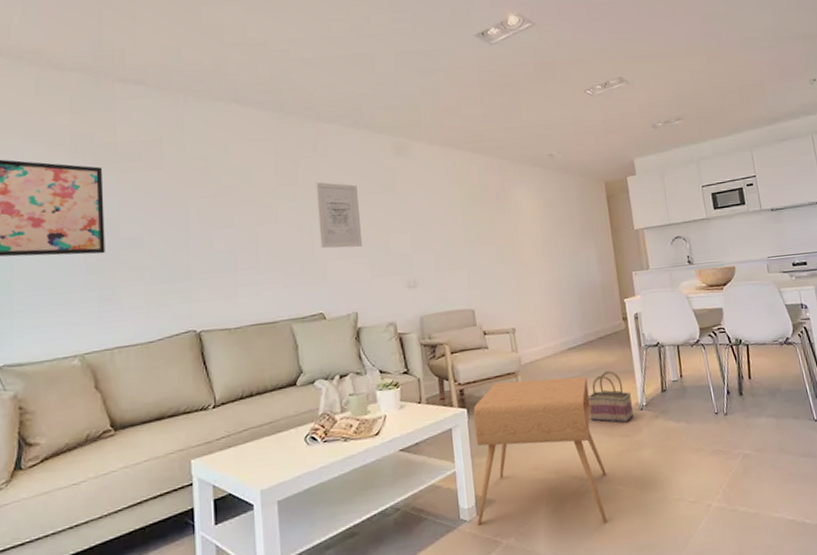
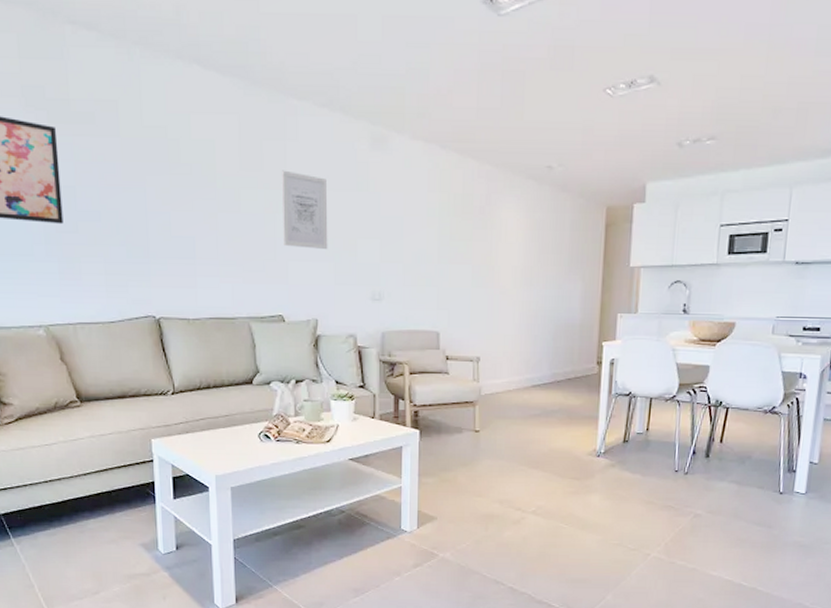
side table: present [473,376,607,526] -> none [417,409,551,554]
basket: present [588,371,633,423] -> none [544,414,591,466]

